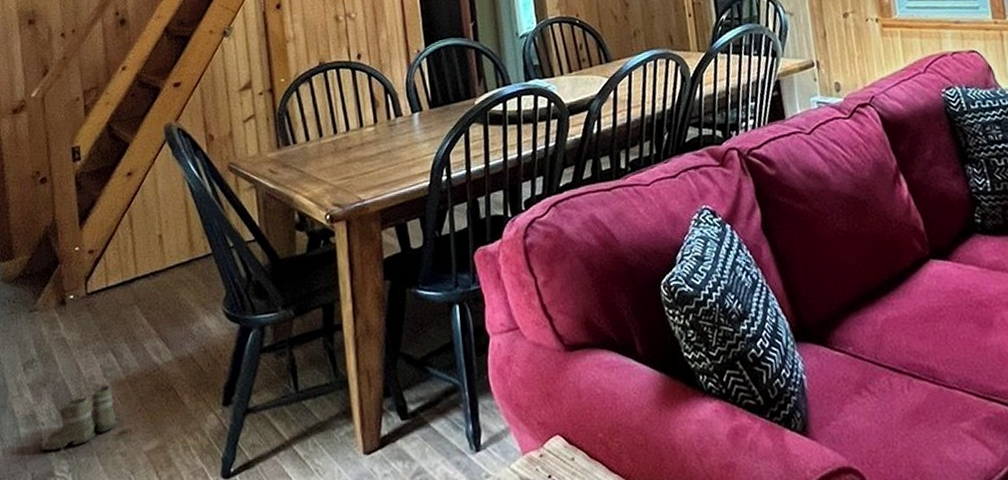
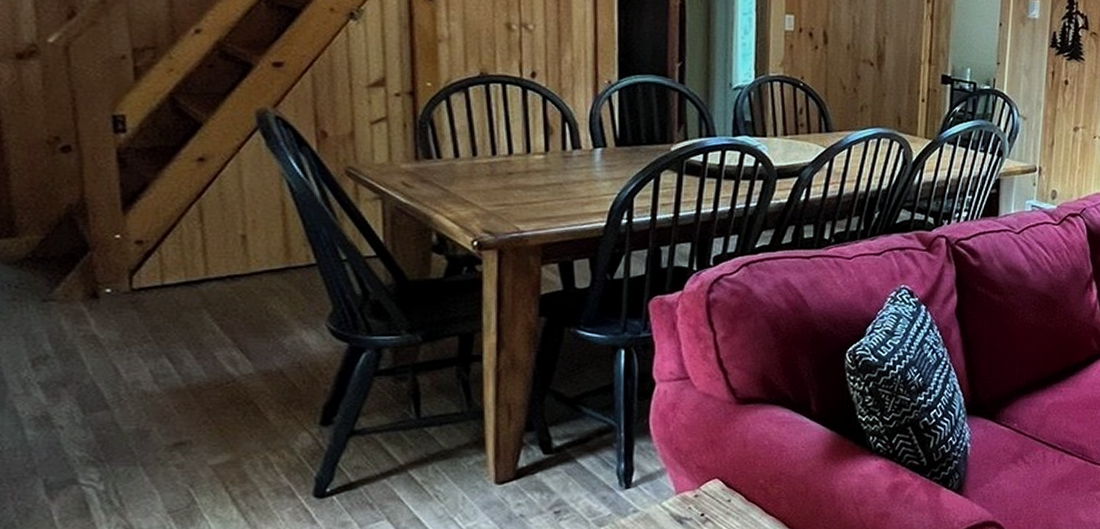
boots: present [41,382,127,454] -> none [58,390,186,461]

